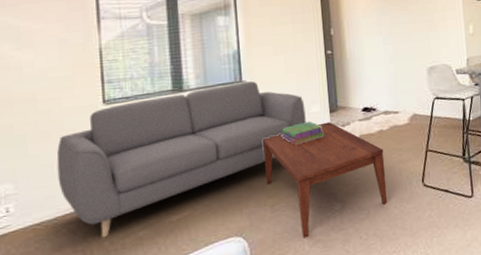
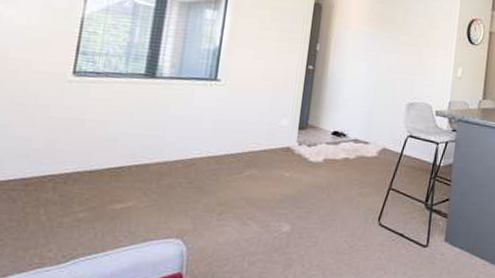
sofa: present [56,81,306,238] -> none [10,78,275,212]
coffee table: present [263,122,388,238] -> none [219,138,346,255]
stack of books: present [281,121,325,146] -> none [244,133,289,157]

